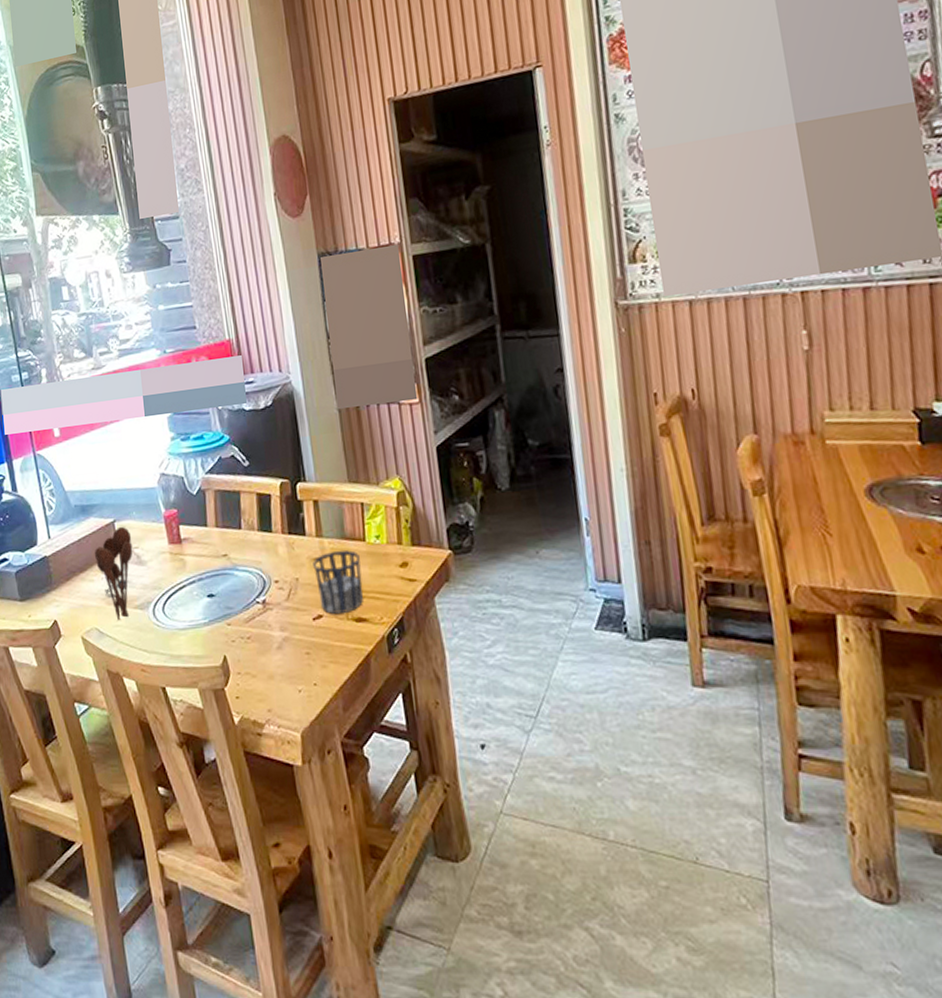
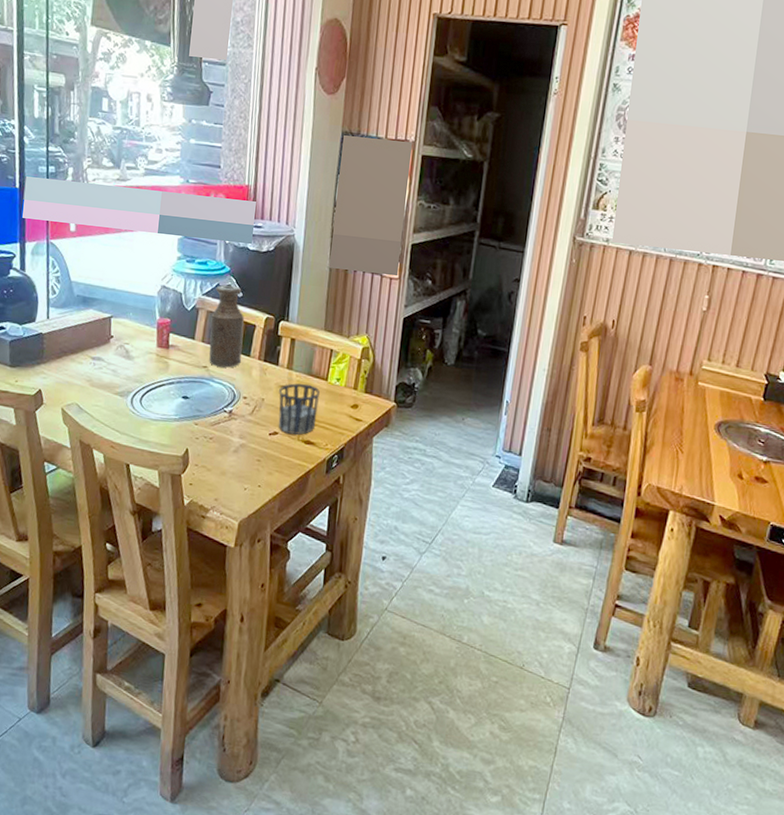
utensil holder: present [94,526,133,620] -> none [87,322,125,401]
bottle: none [218,454,263,552] -> present [209,285,244,368]

